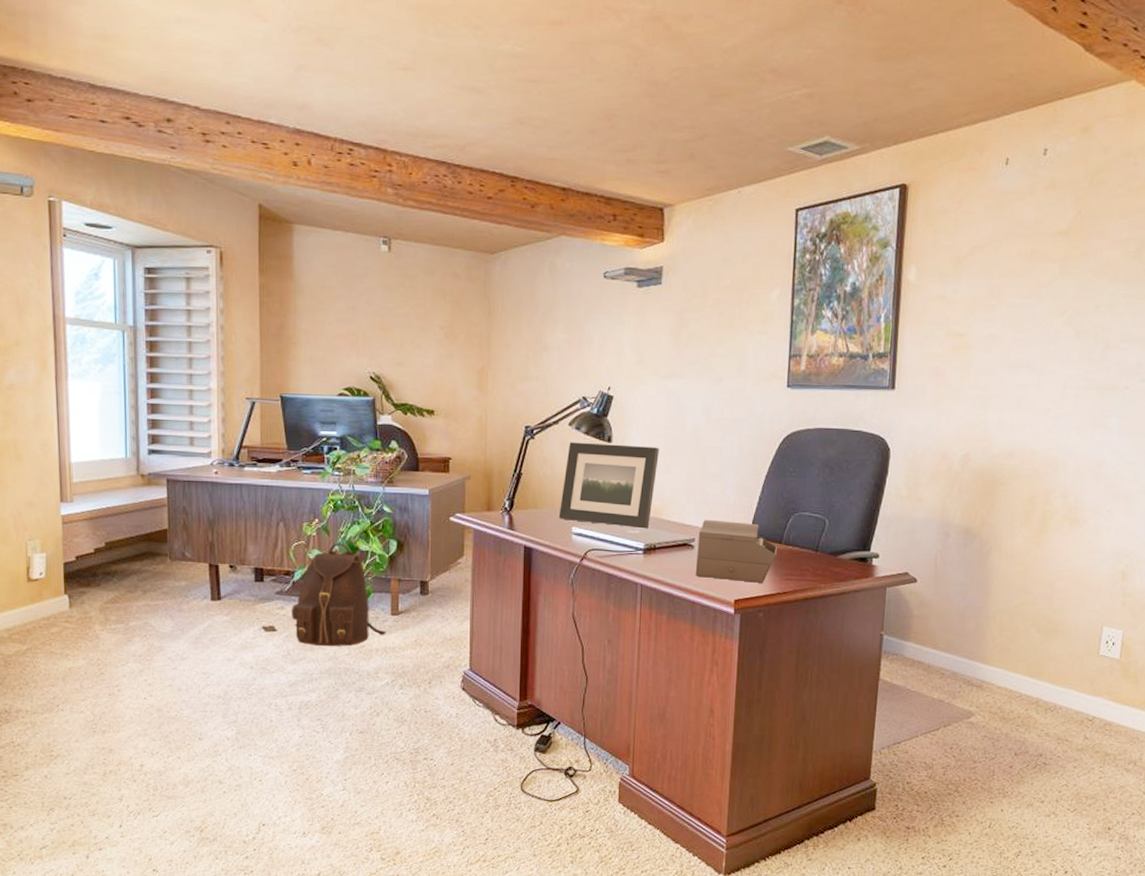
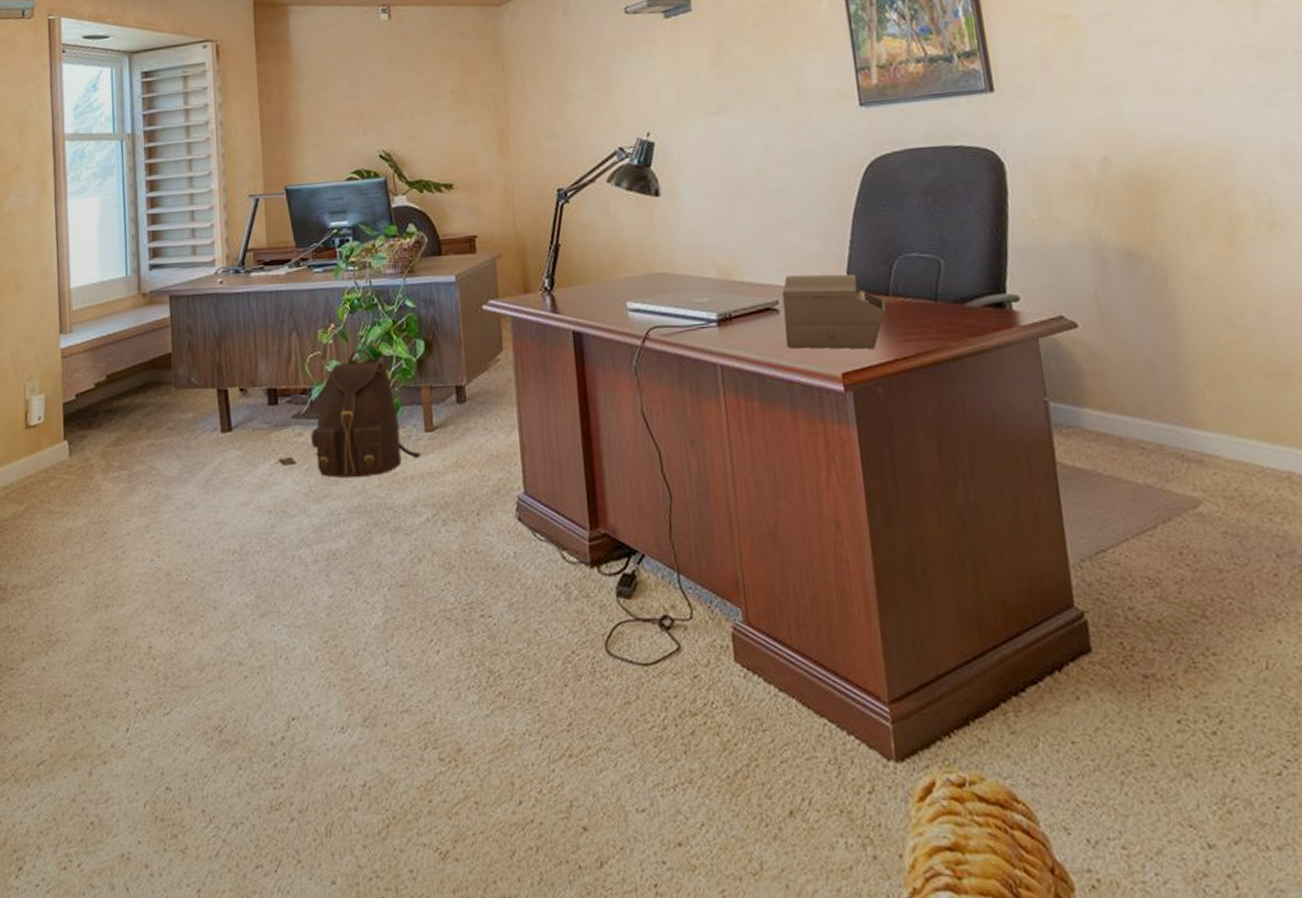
picture frame: present [558,442,659,529] -> none [608,195,720,296]

